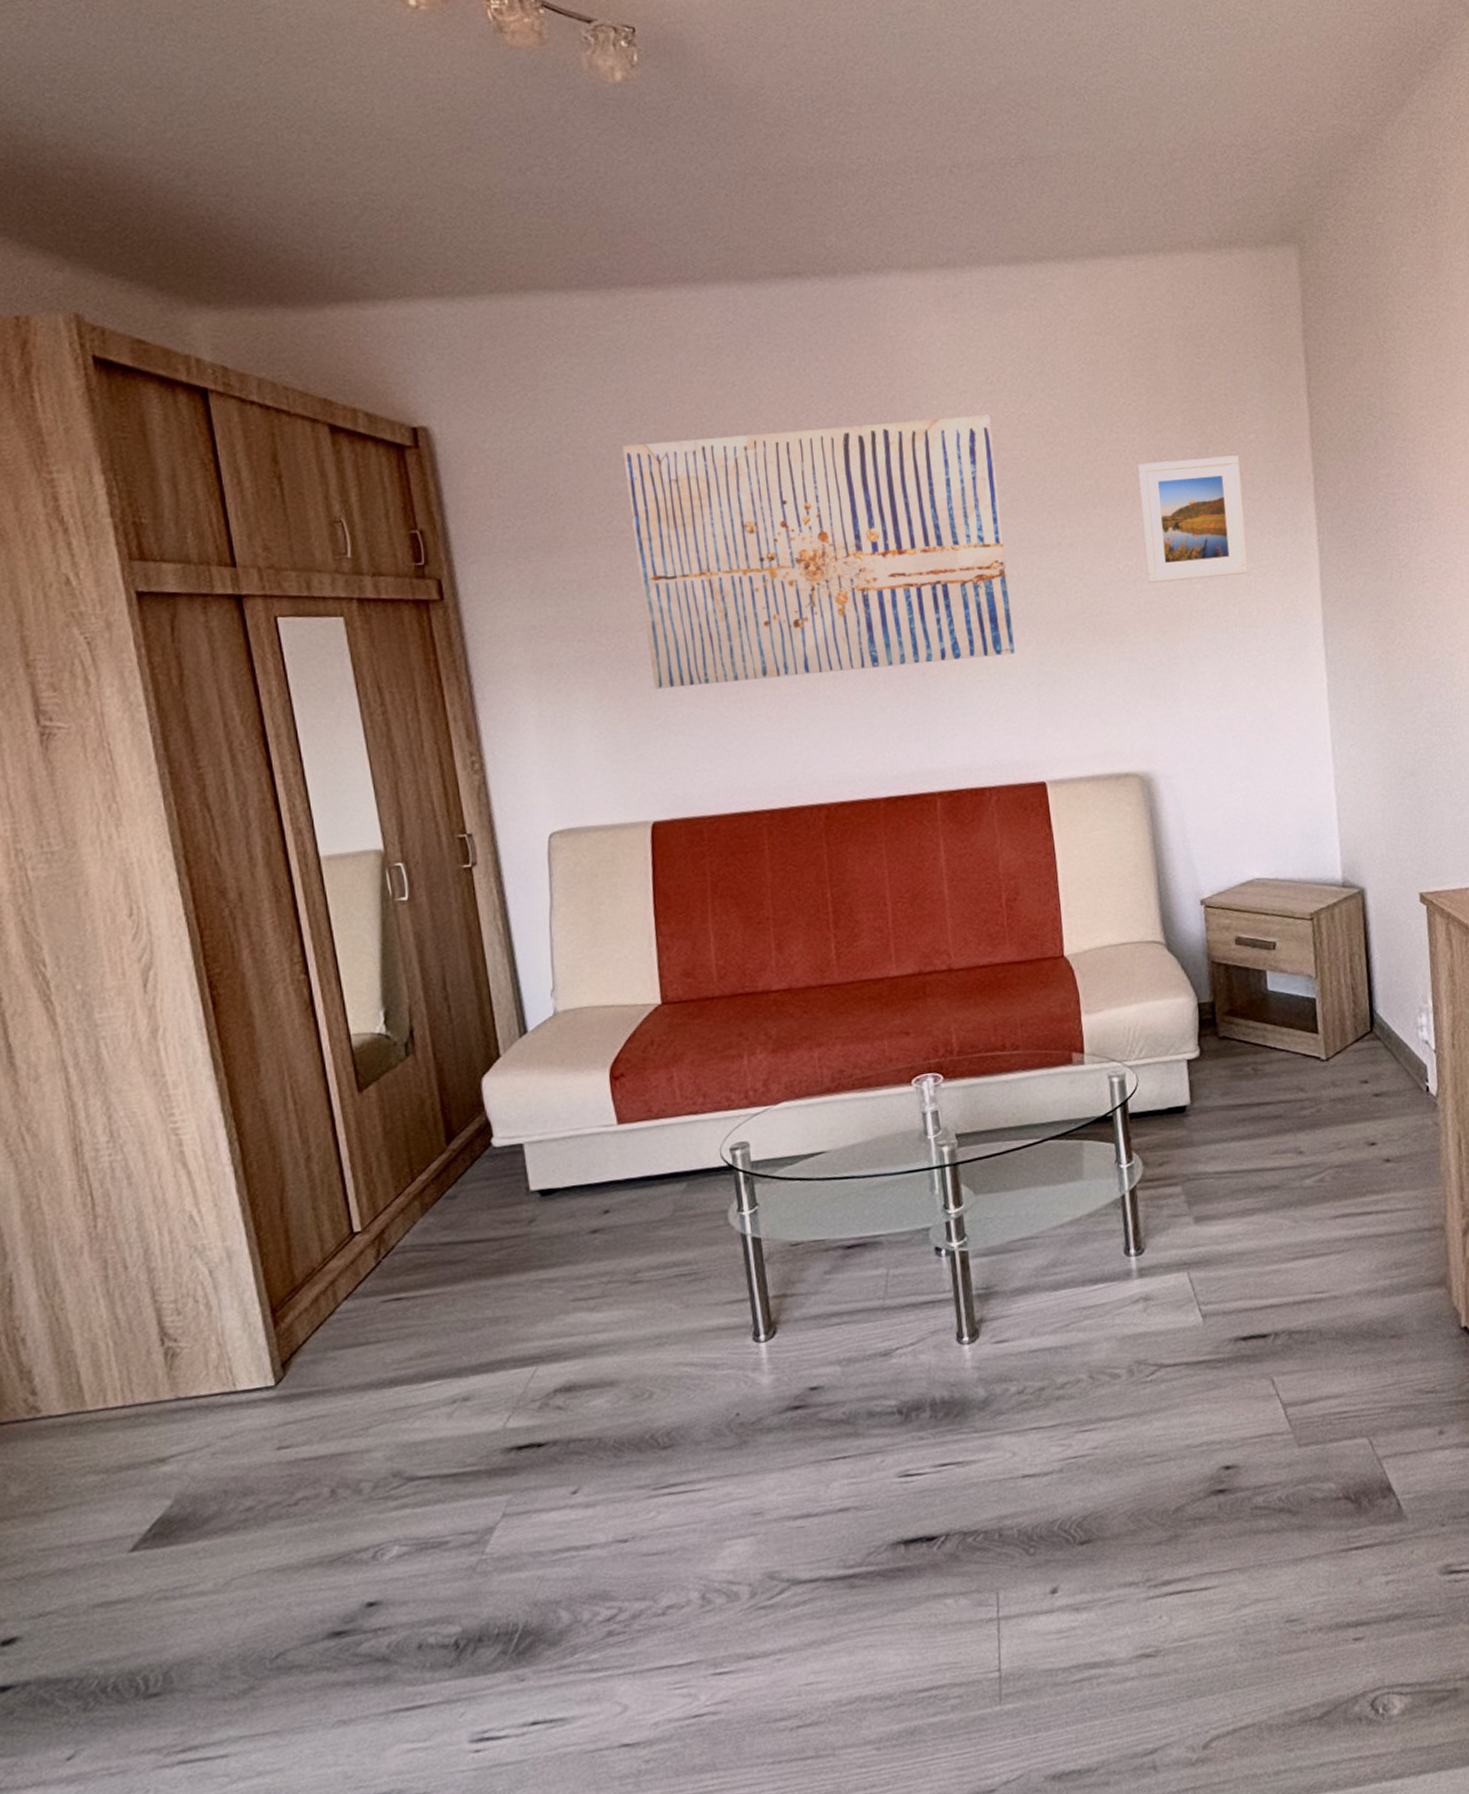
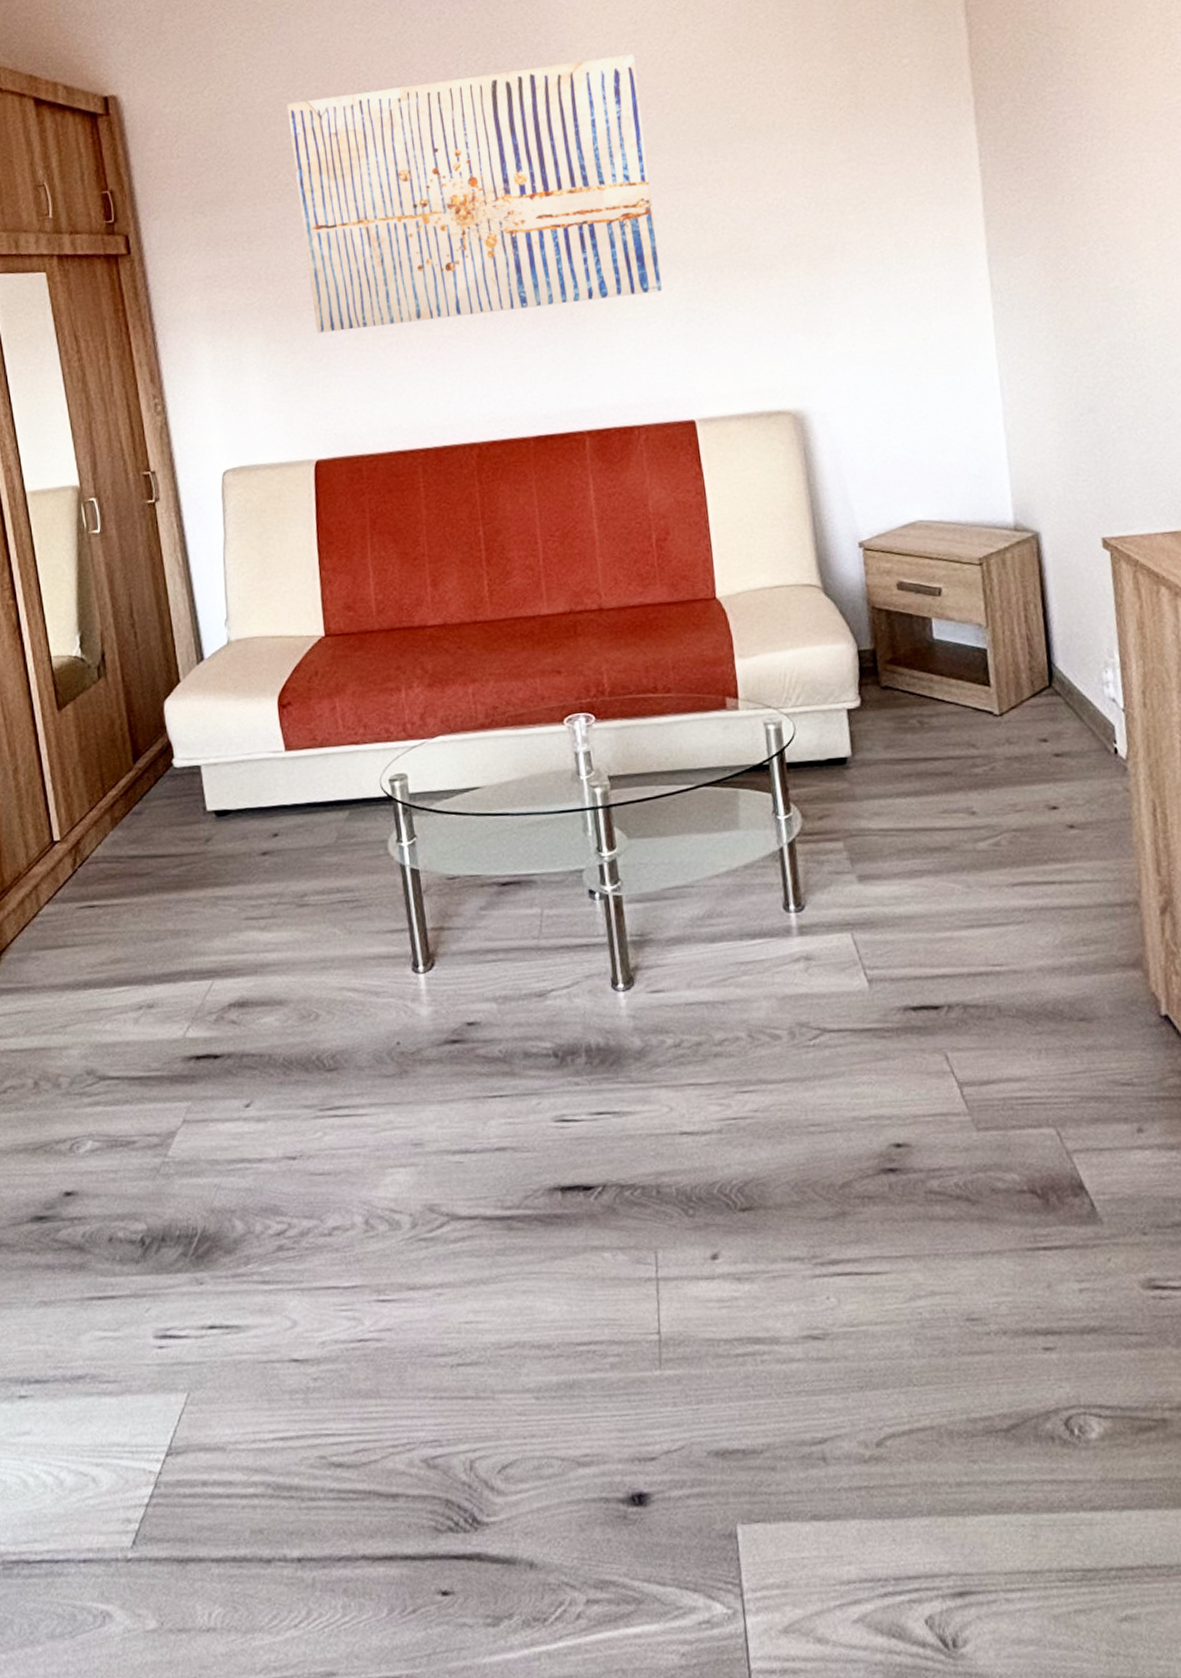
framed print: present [1138,455,1249,583] -> none [785,81,905,216]

